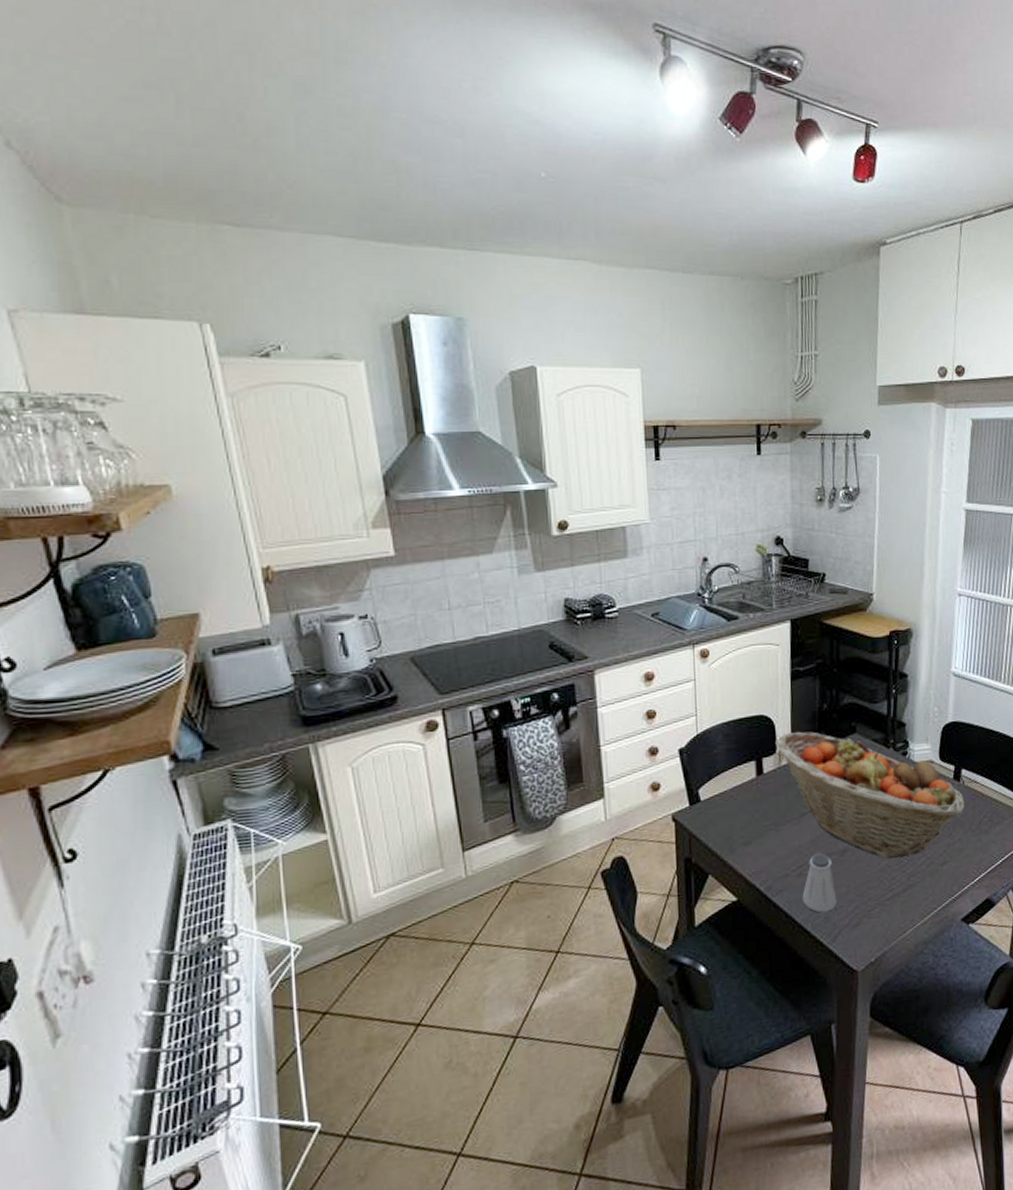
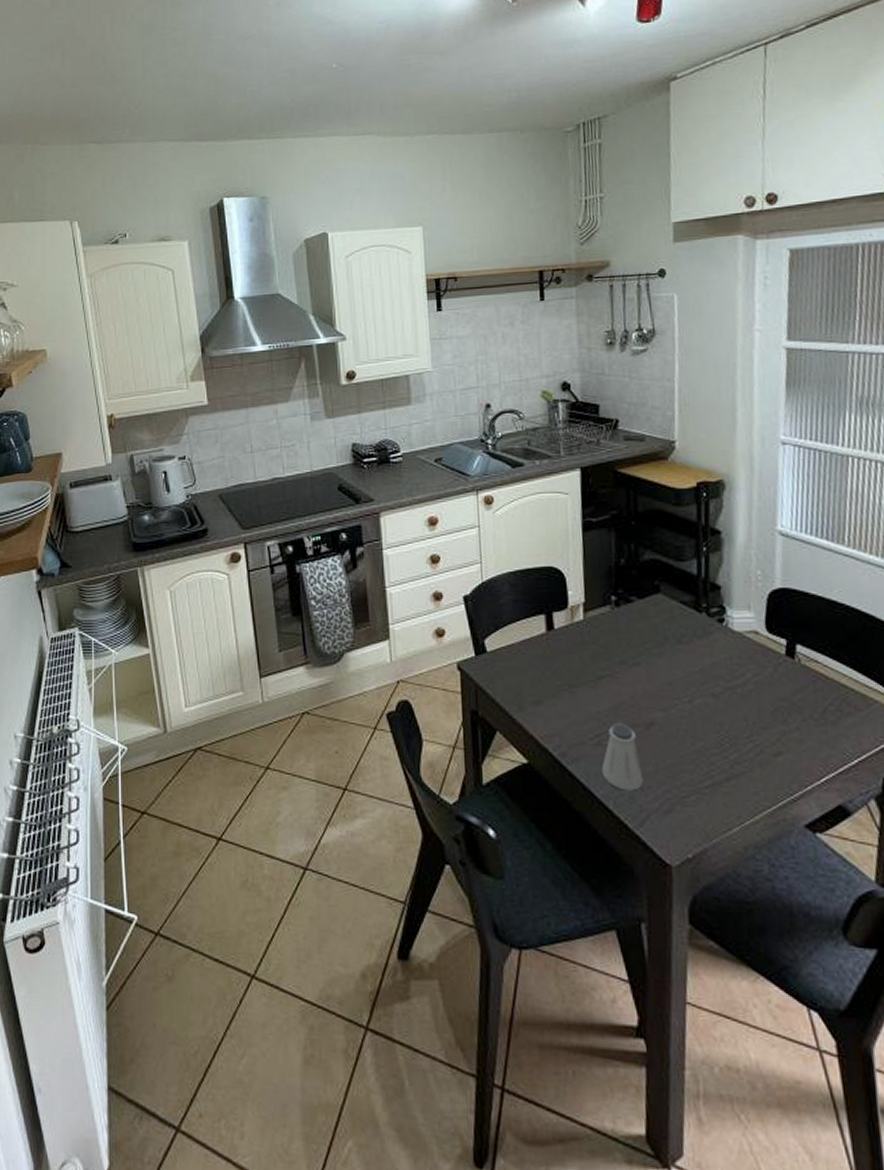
fruit basket: present [774,731,965,859] -> none [566,586,803,740]

